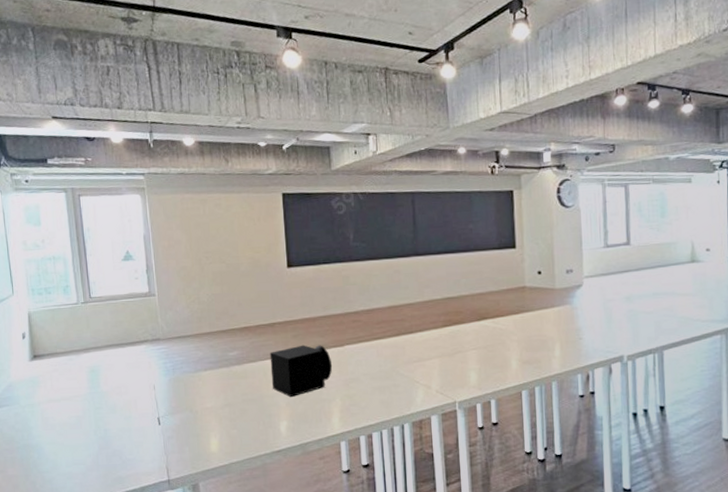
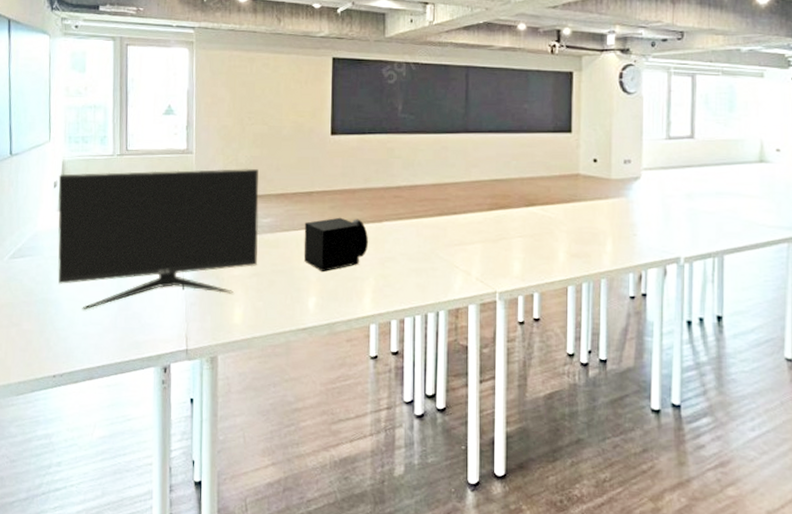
computer monitor: none [26,305,228,451] -> present [57,168,259,309]

